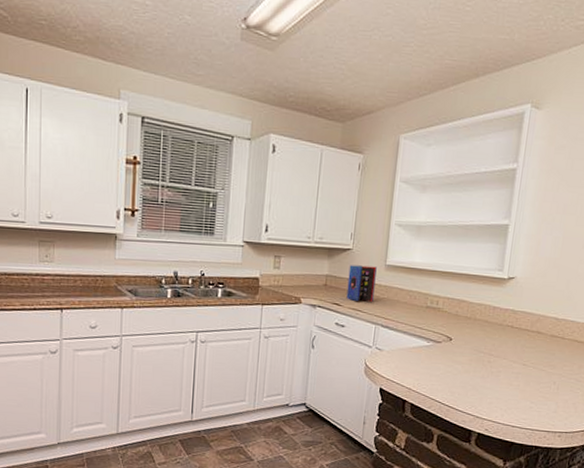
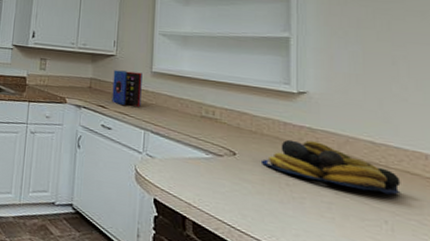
fruit bowl: none [470,321,571,361] -> present [260,139,401,195]

